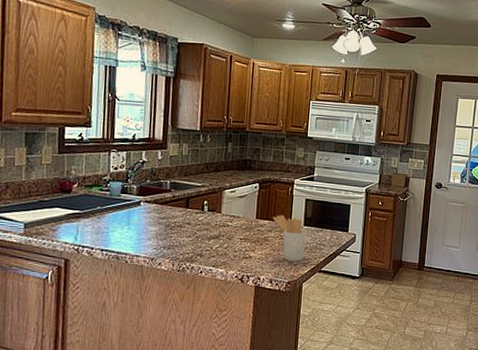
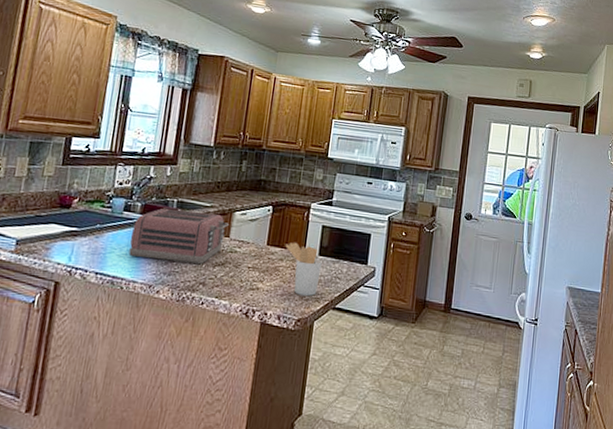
toaster: none [129,189,220,238] -> present [128,208,229,264]

